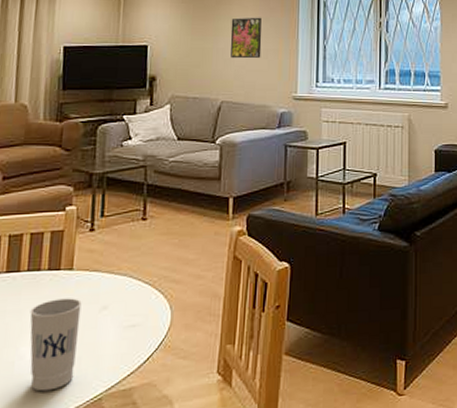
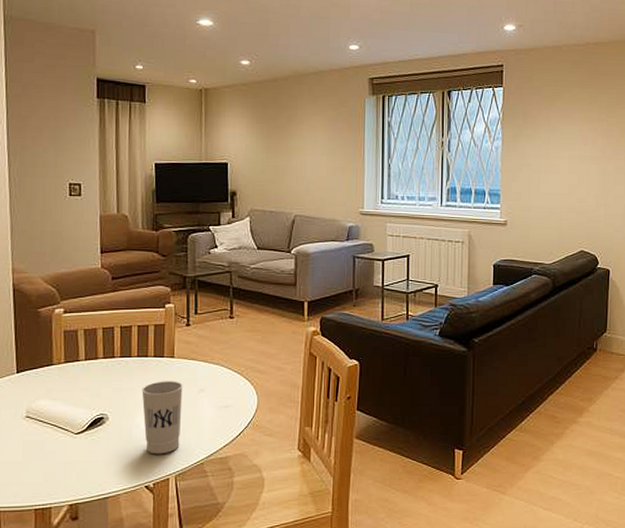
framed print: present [230,17,262,59] -> none [301,136,331,176]

